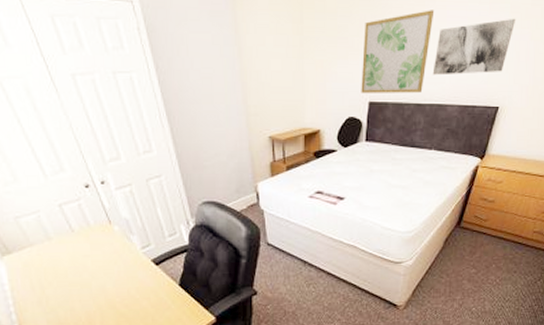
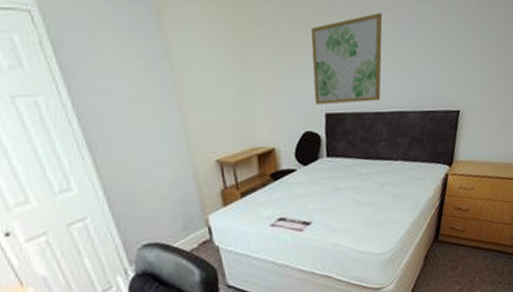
wall art: present [432,18,516,76] -> none [388,19,464,81]

